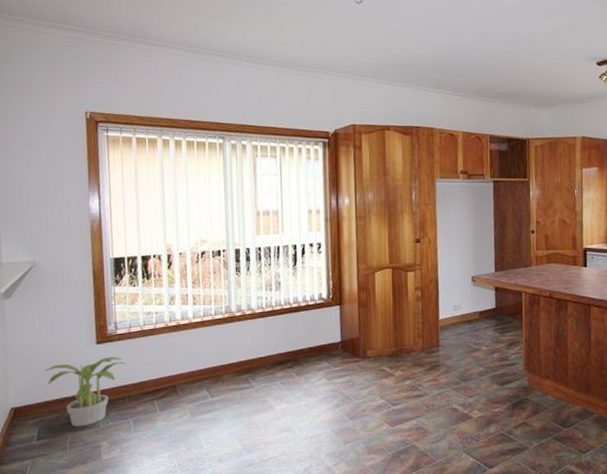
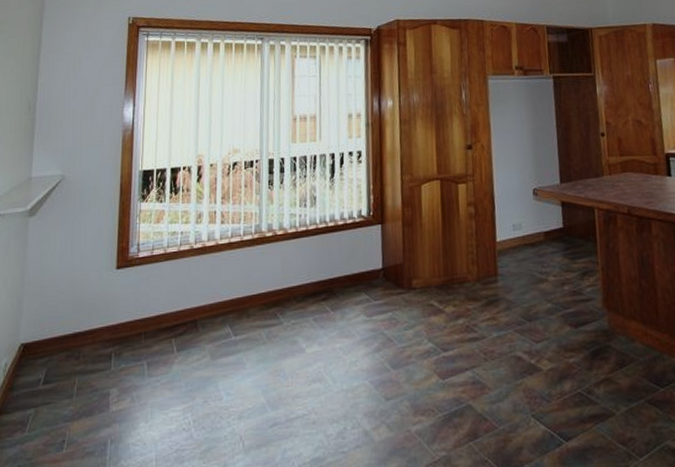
potted plant: present [45,356,126,427] -> none [60,283,145,370]

